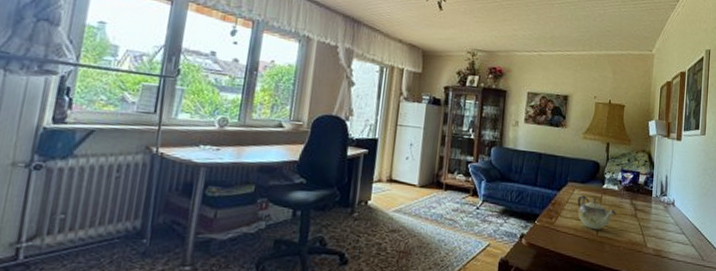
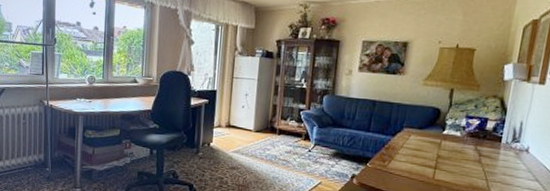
teapot: present [577,195,617,231] -> none [413,141,457,174]

